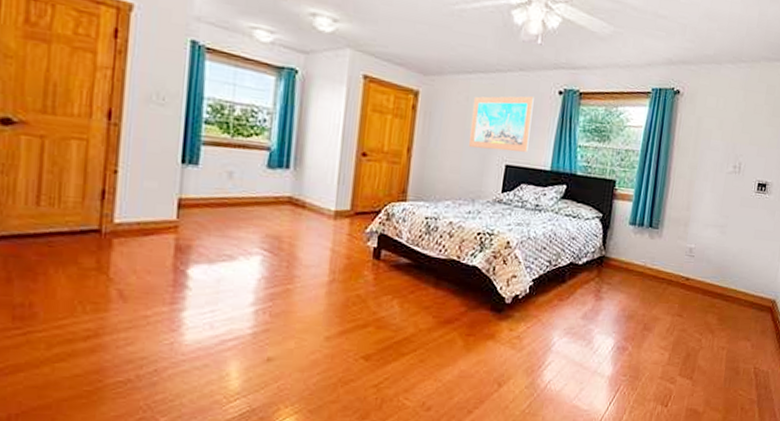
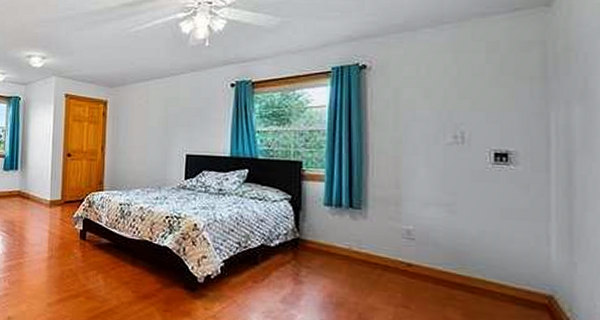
wall art: present [468,96,534,152] -> none [151,92,207,143]

